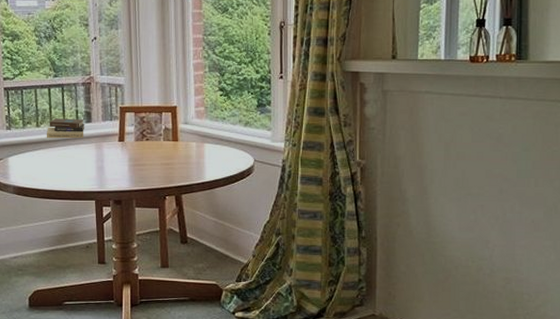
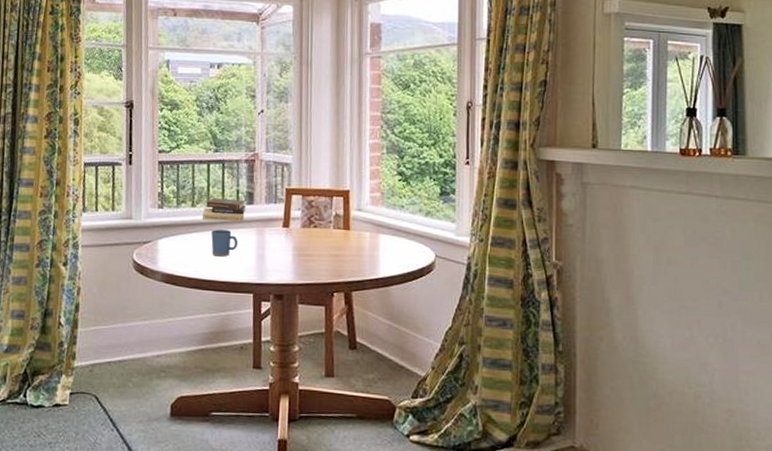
mug: none [55,146,80,170] -> present [211,229,239,257]

